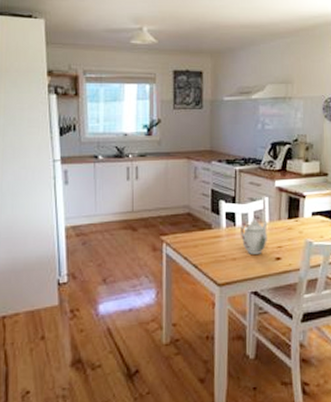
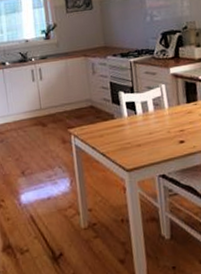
teapot: present [240,217,268,254] -> none [141,105,169,140]

